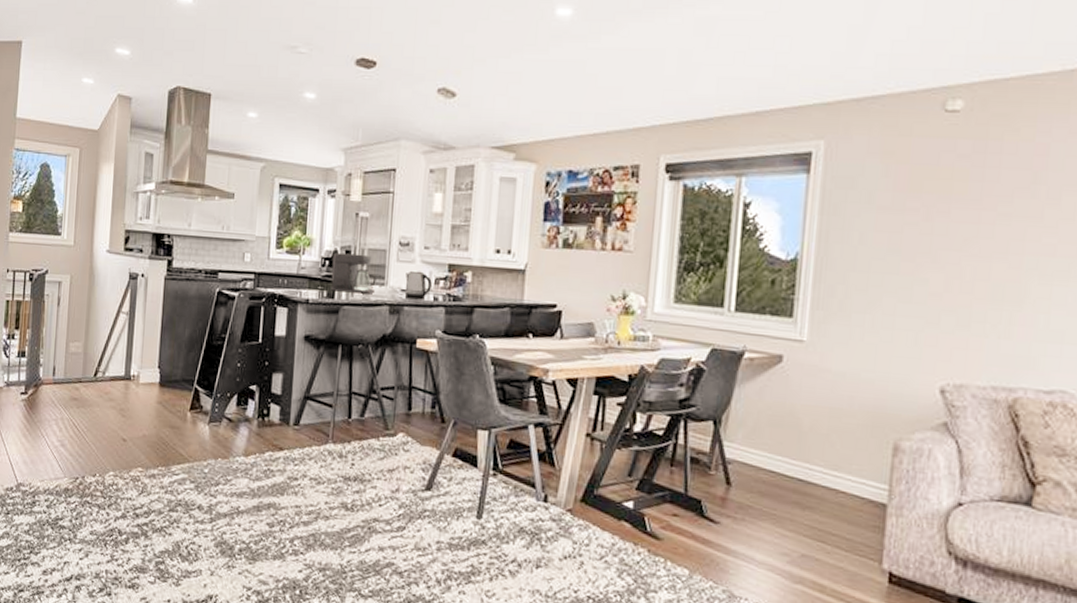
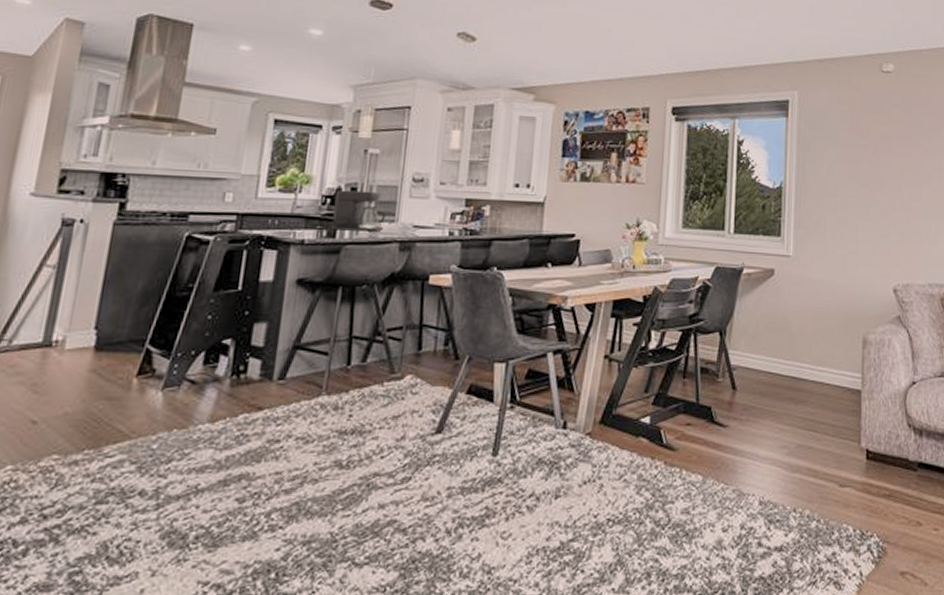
kettle: present [404,270,432,300] -> none [416,206,448,236]

